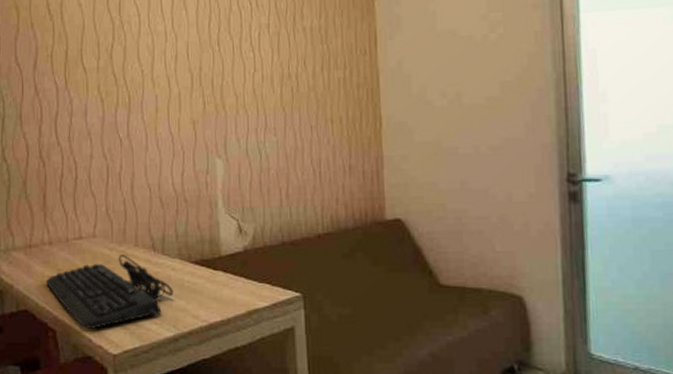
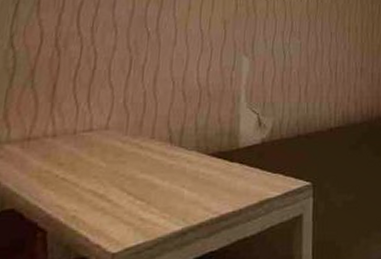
keyboard: present [46,254,173,330] -> none [42,147,187,228]

